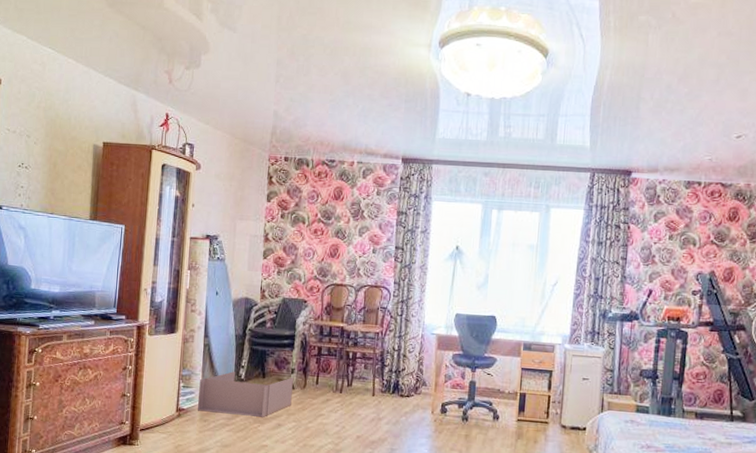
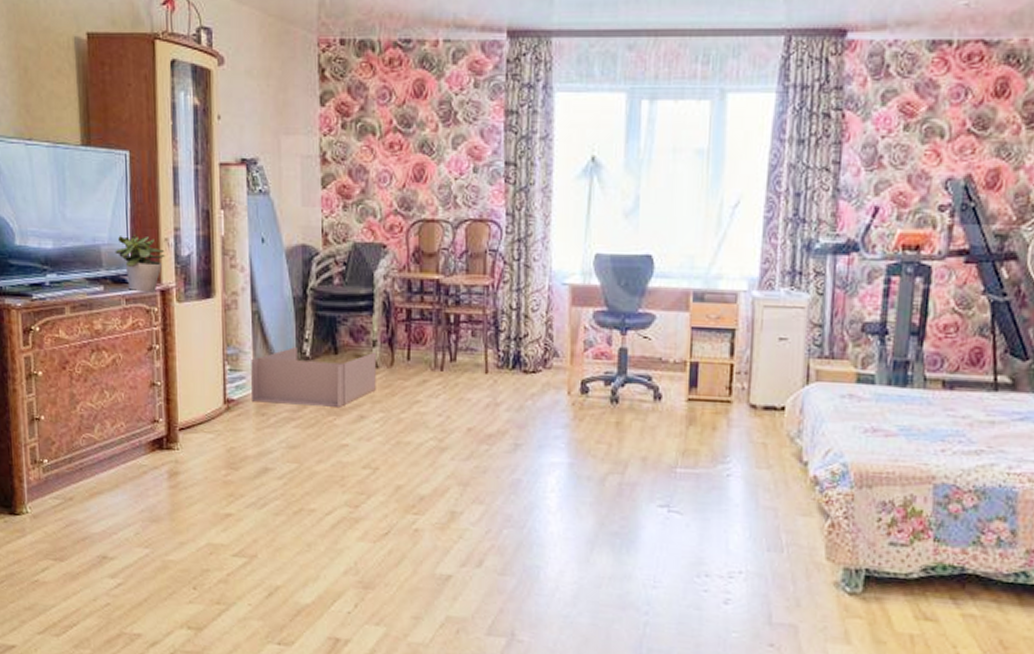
potted plant: none [106,284,144,328] -> present [115,233,165,293]

